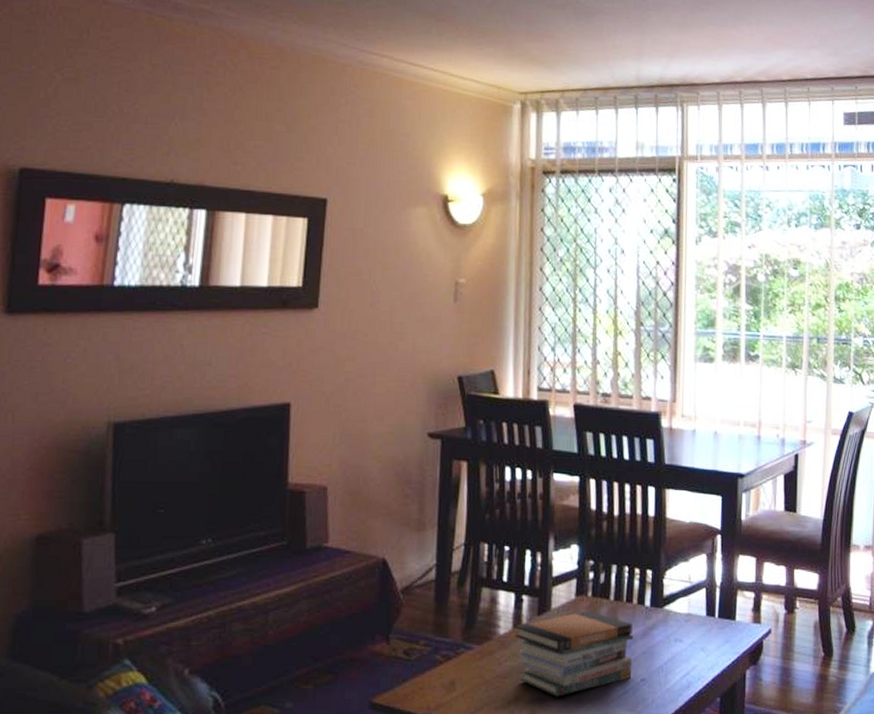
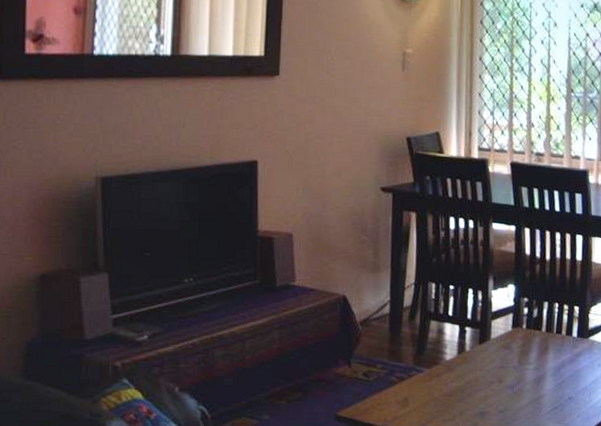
book stack: present [514,611,633,697] -> none [459,340,562,412]

